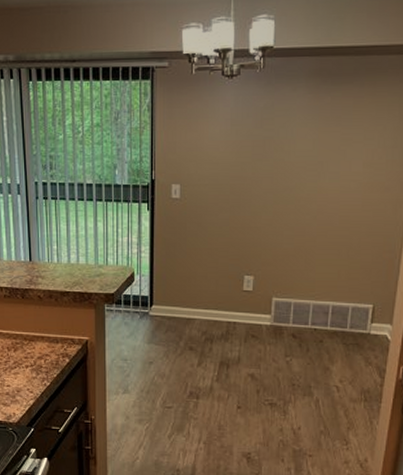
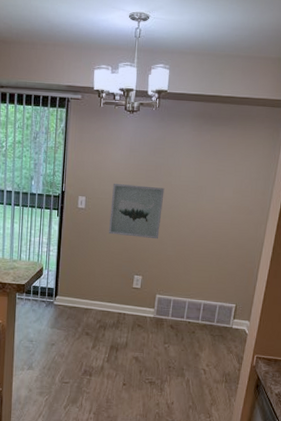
wall art: none [211,165,276,230] -> present [109,183,165,240]

